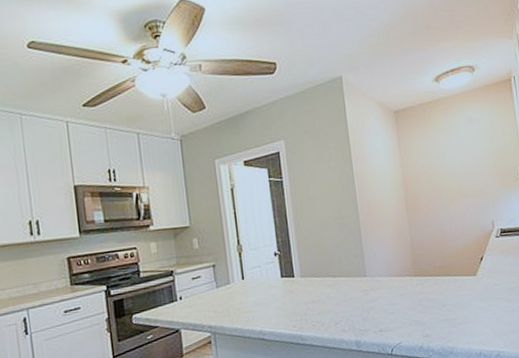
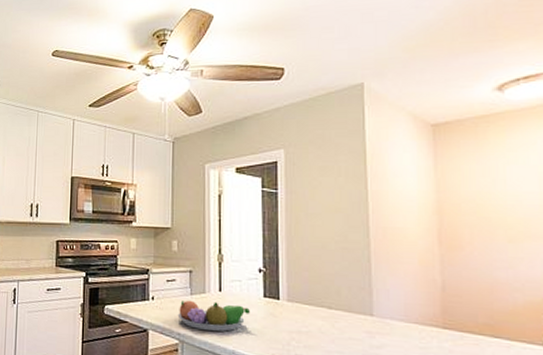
fruit bowl: none [206,288,271,319] -> present [177,300,250,332]

